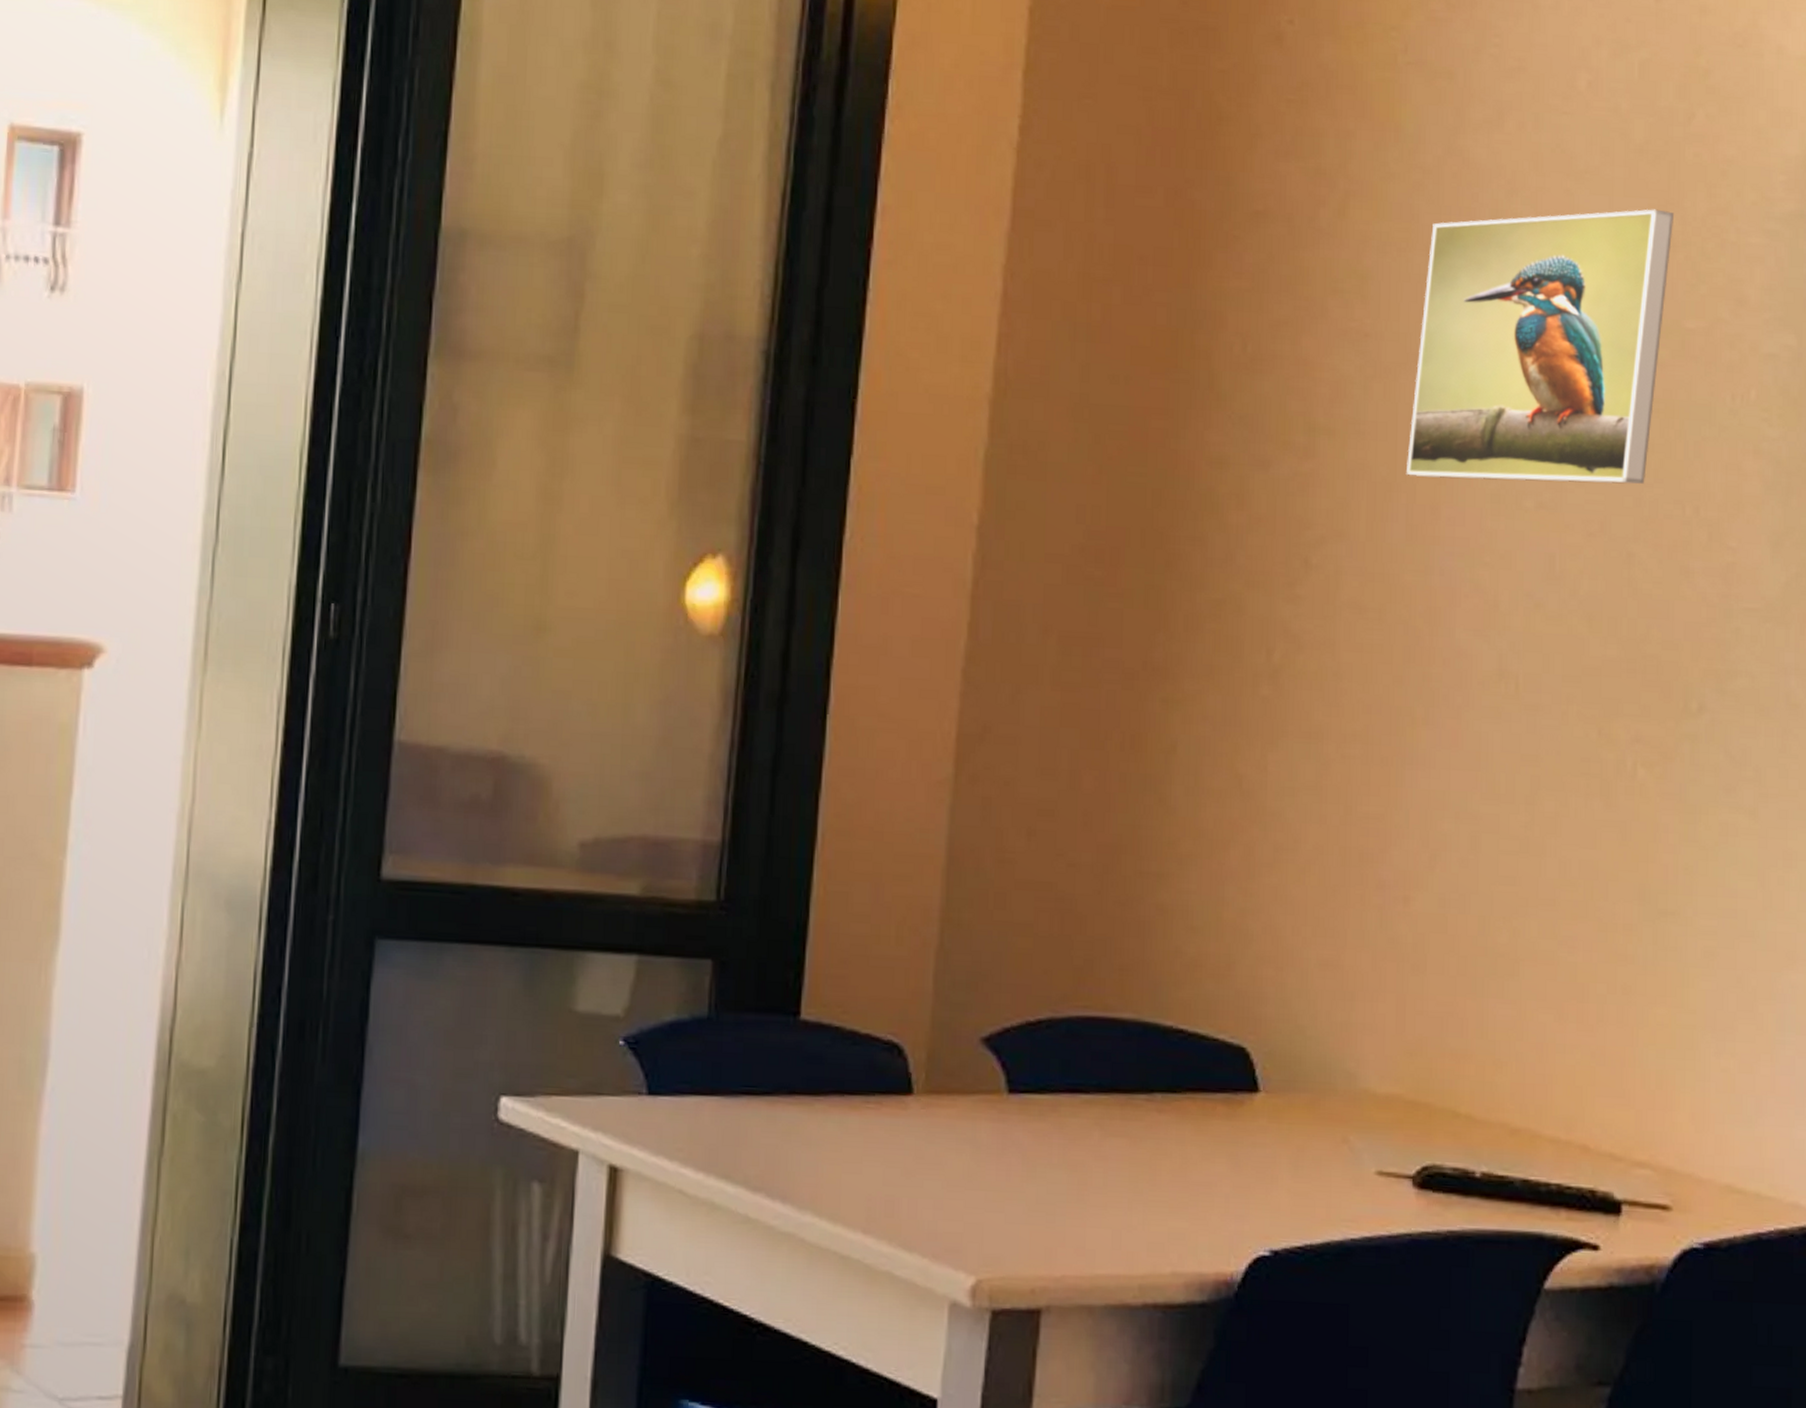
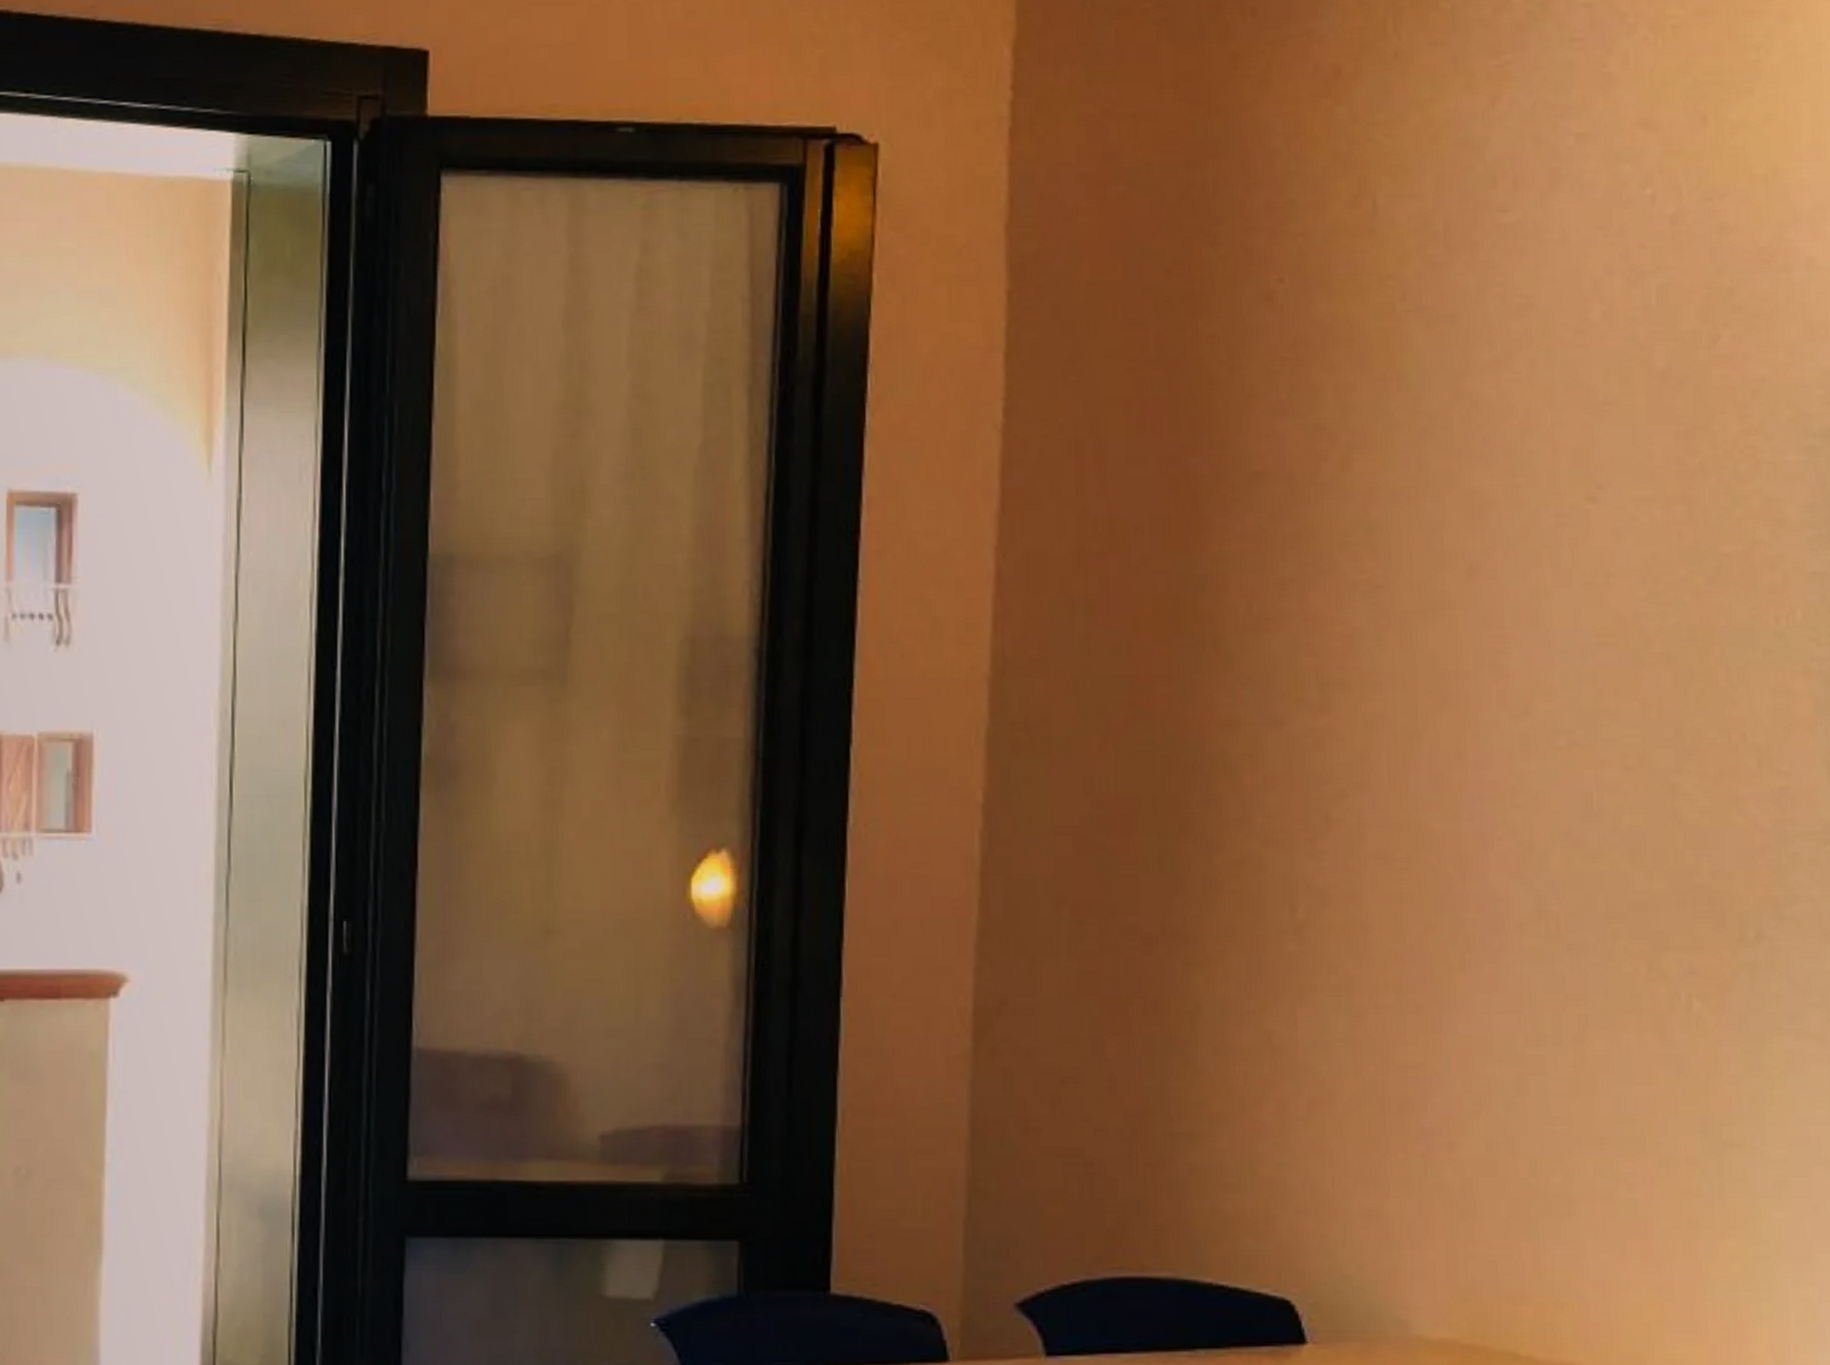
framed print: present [1405,209,1675,484] -> none [1427,435,1703,724]

